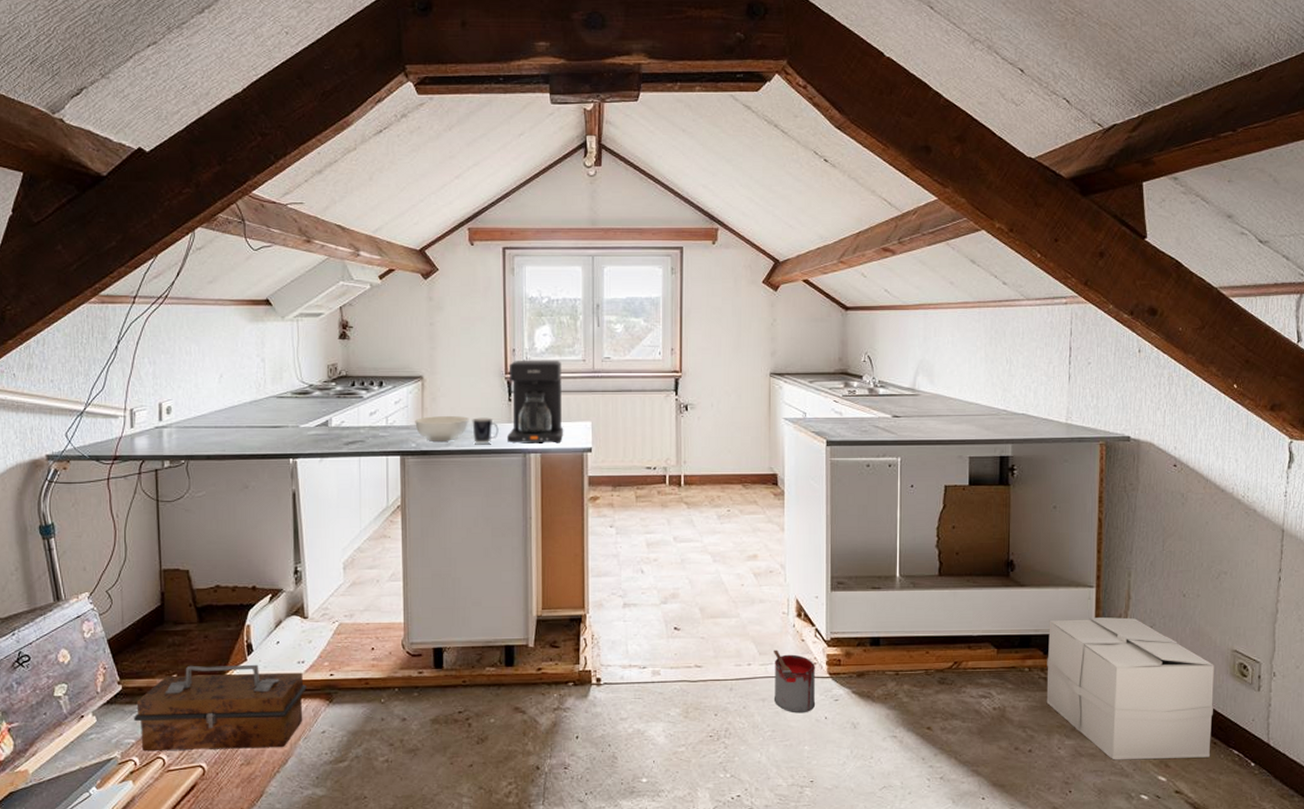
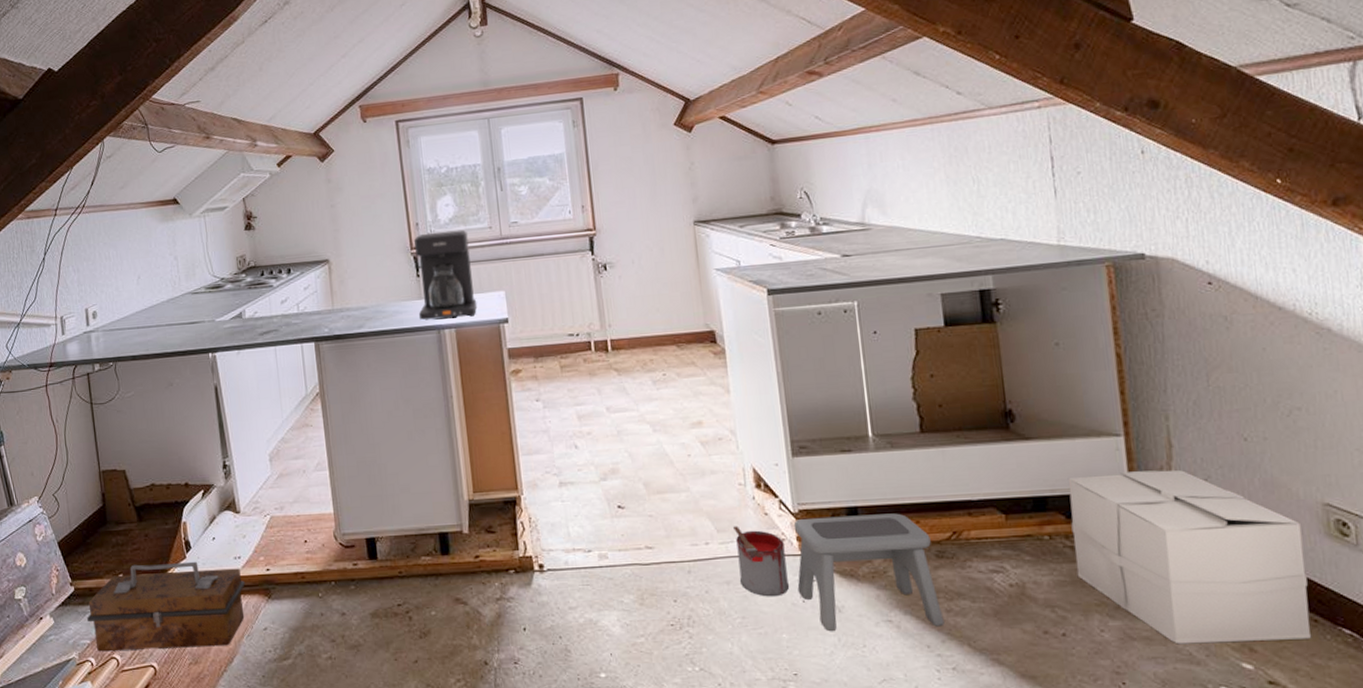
bowl: present [415,415,470,441] -> none [325,296,380,325]
mug: present [472,417,499,444] -> none [382,295,410,324]
step stool: none [822,644,938,745] -> present [793,513,945,632]

